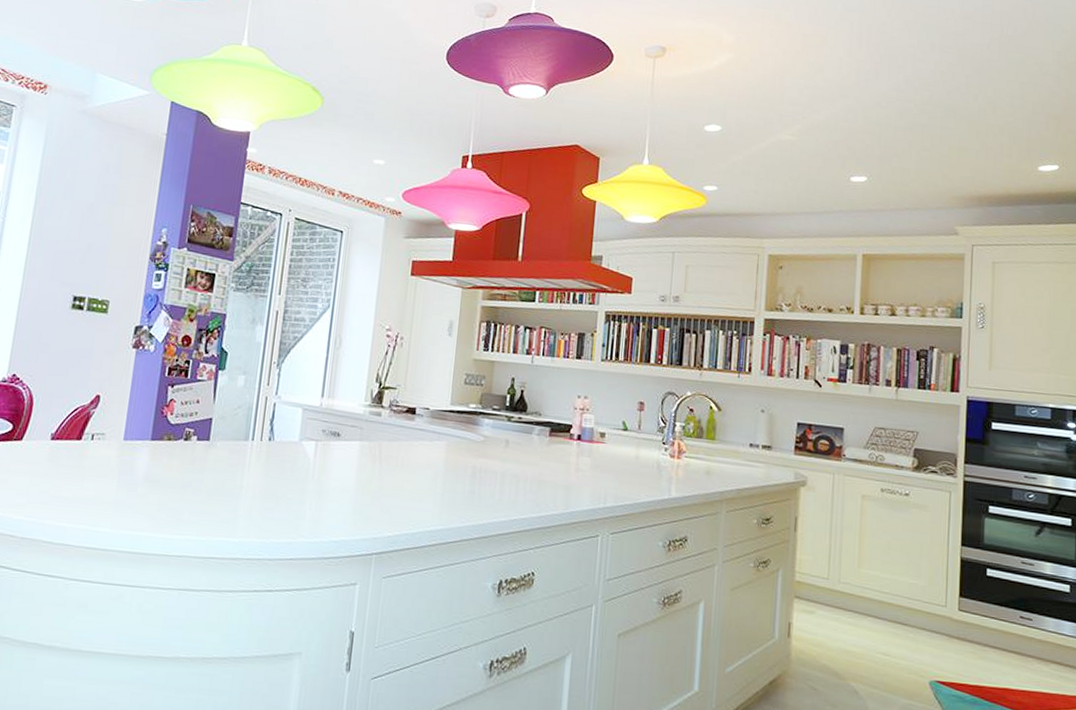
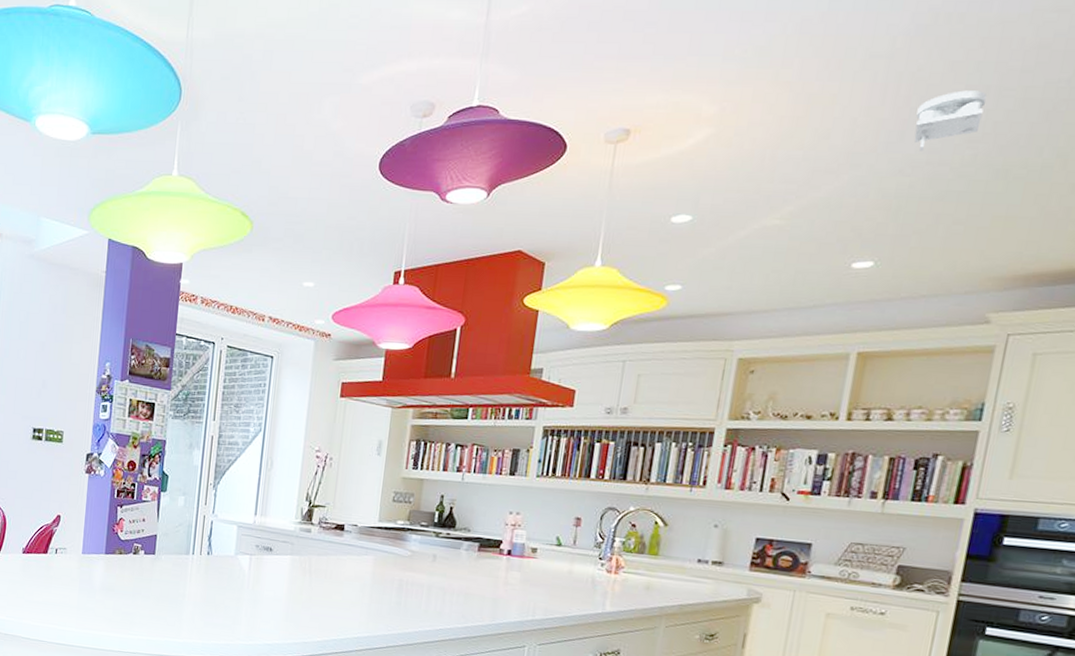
smoke detector: none [885,44,934,89] -> present [914,90,988,151]

